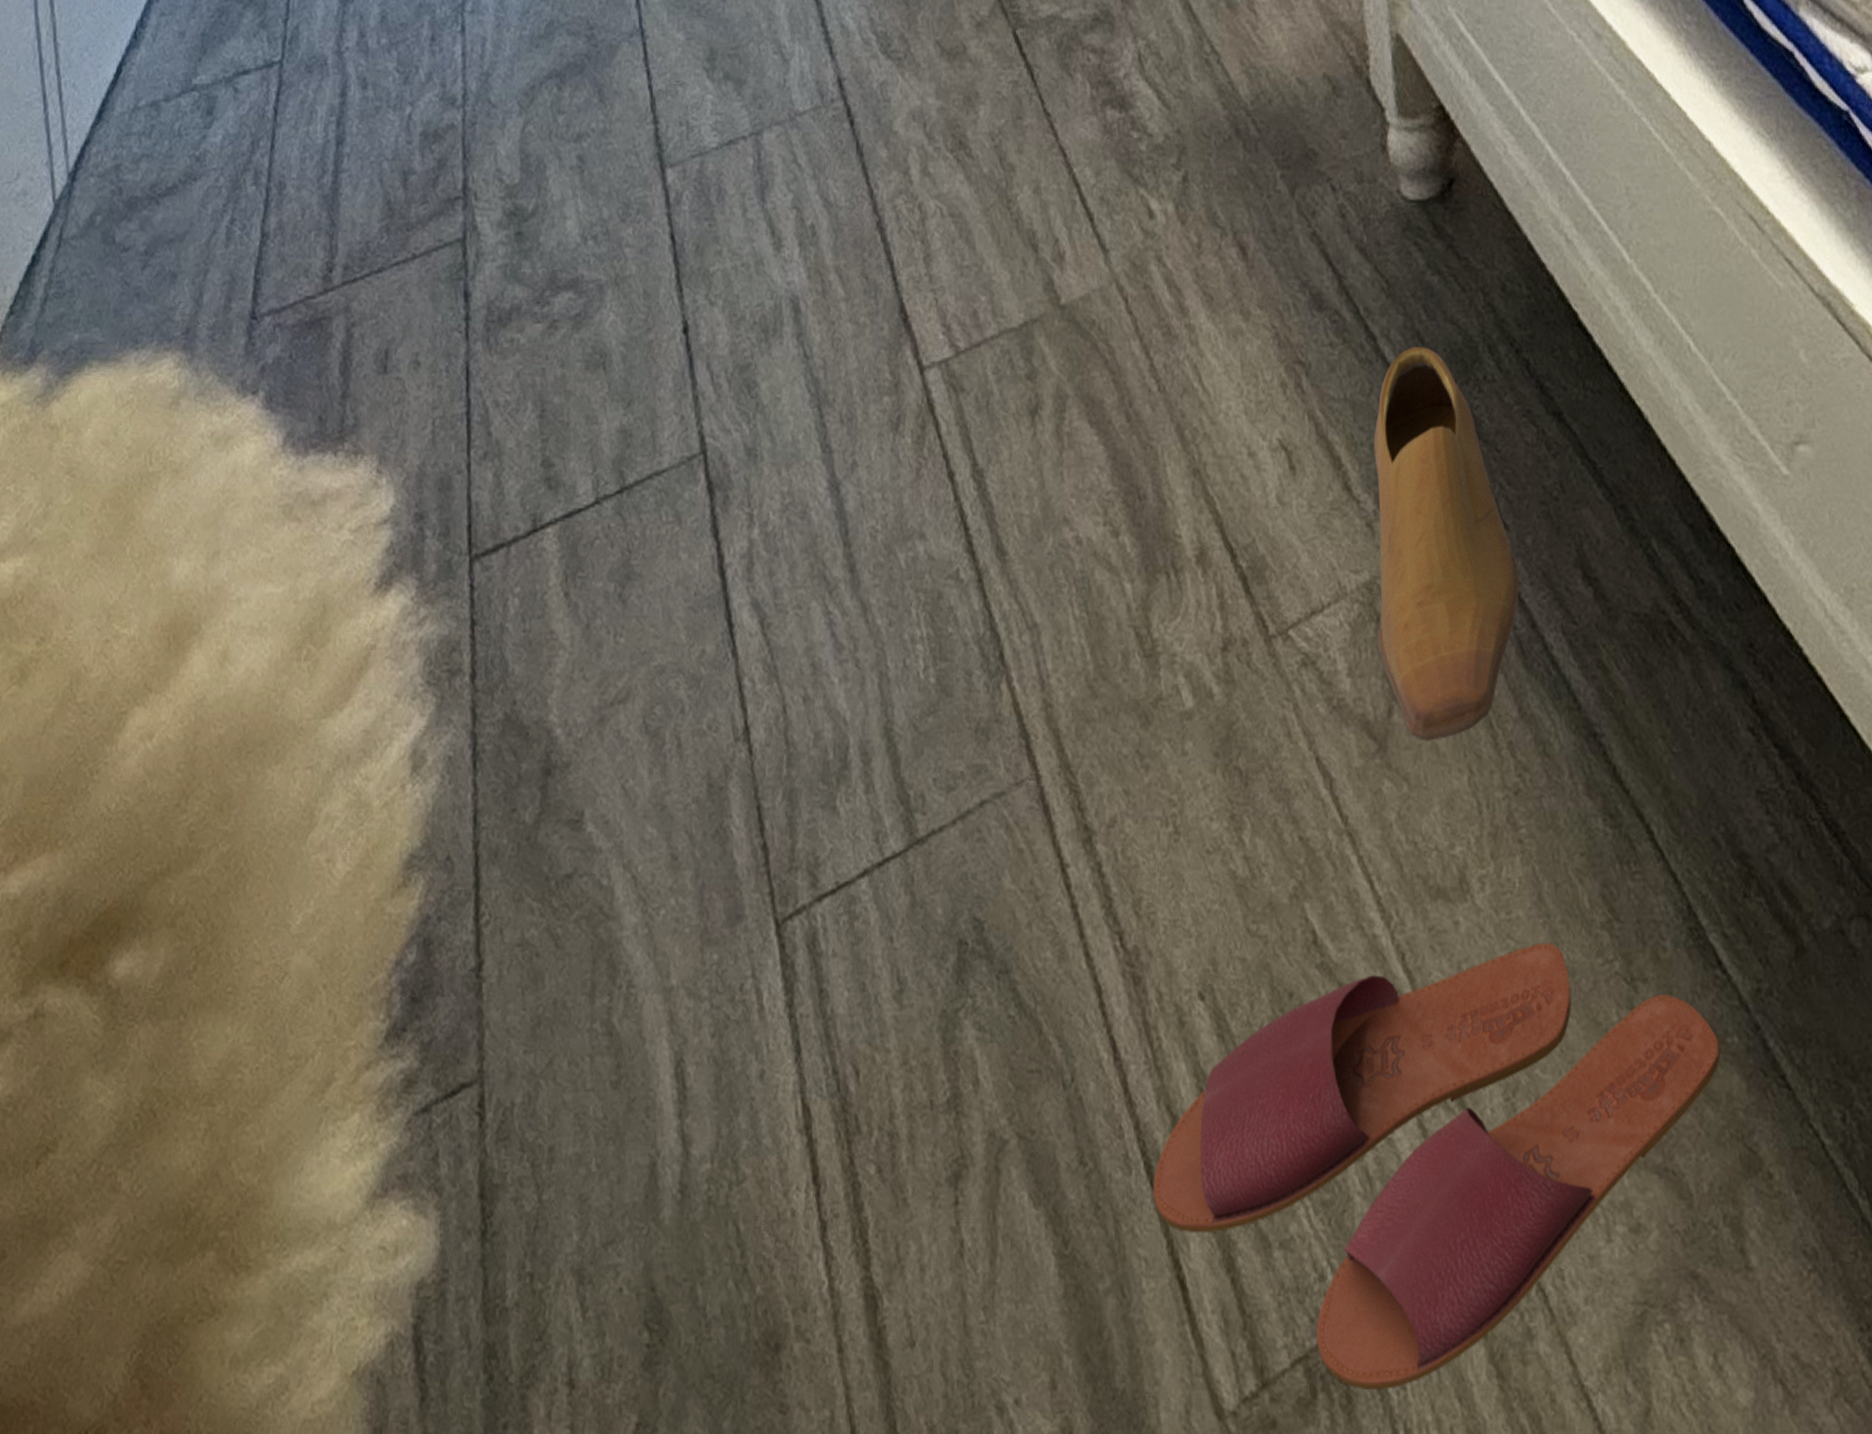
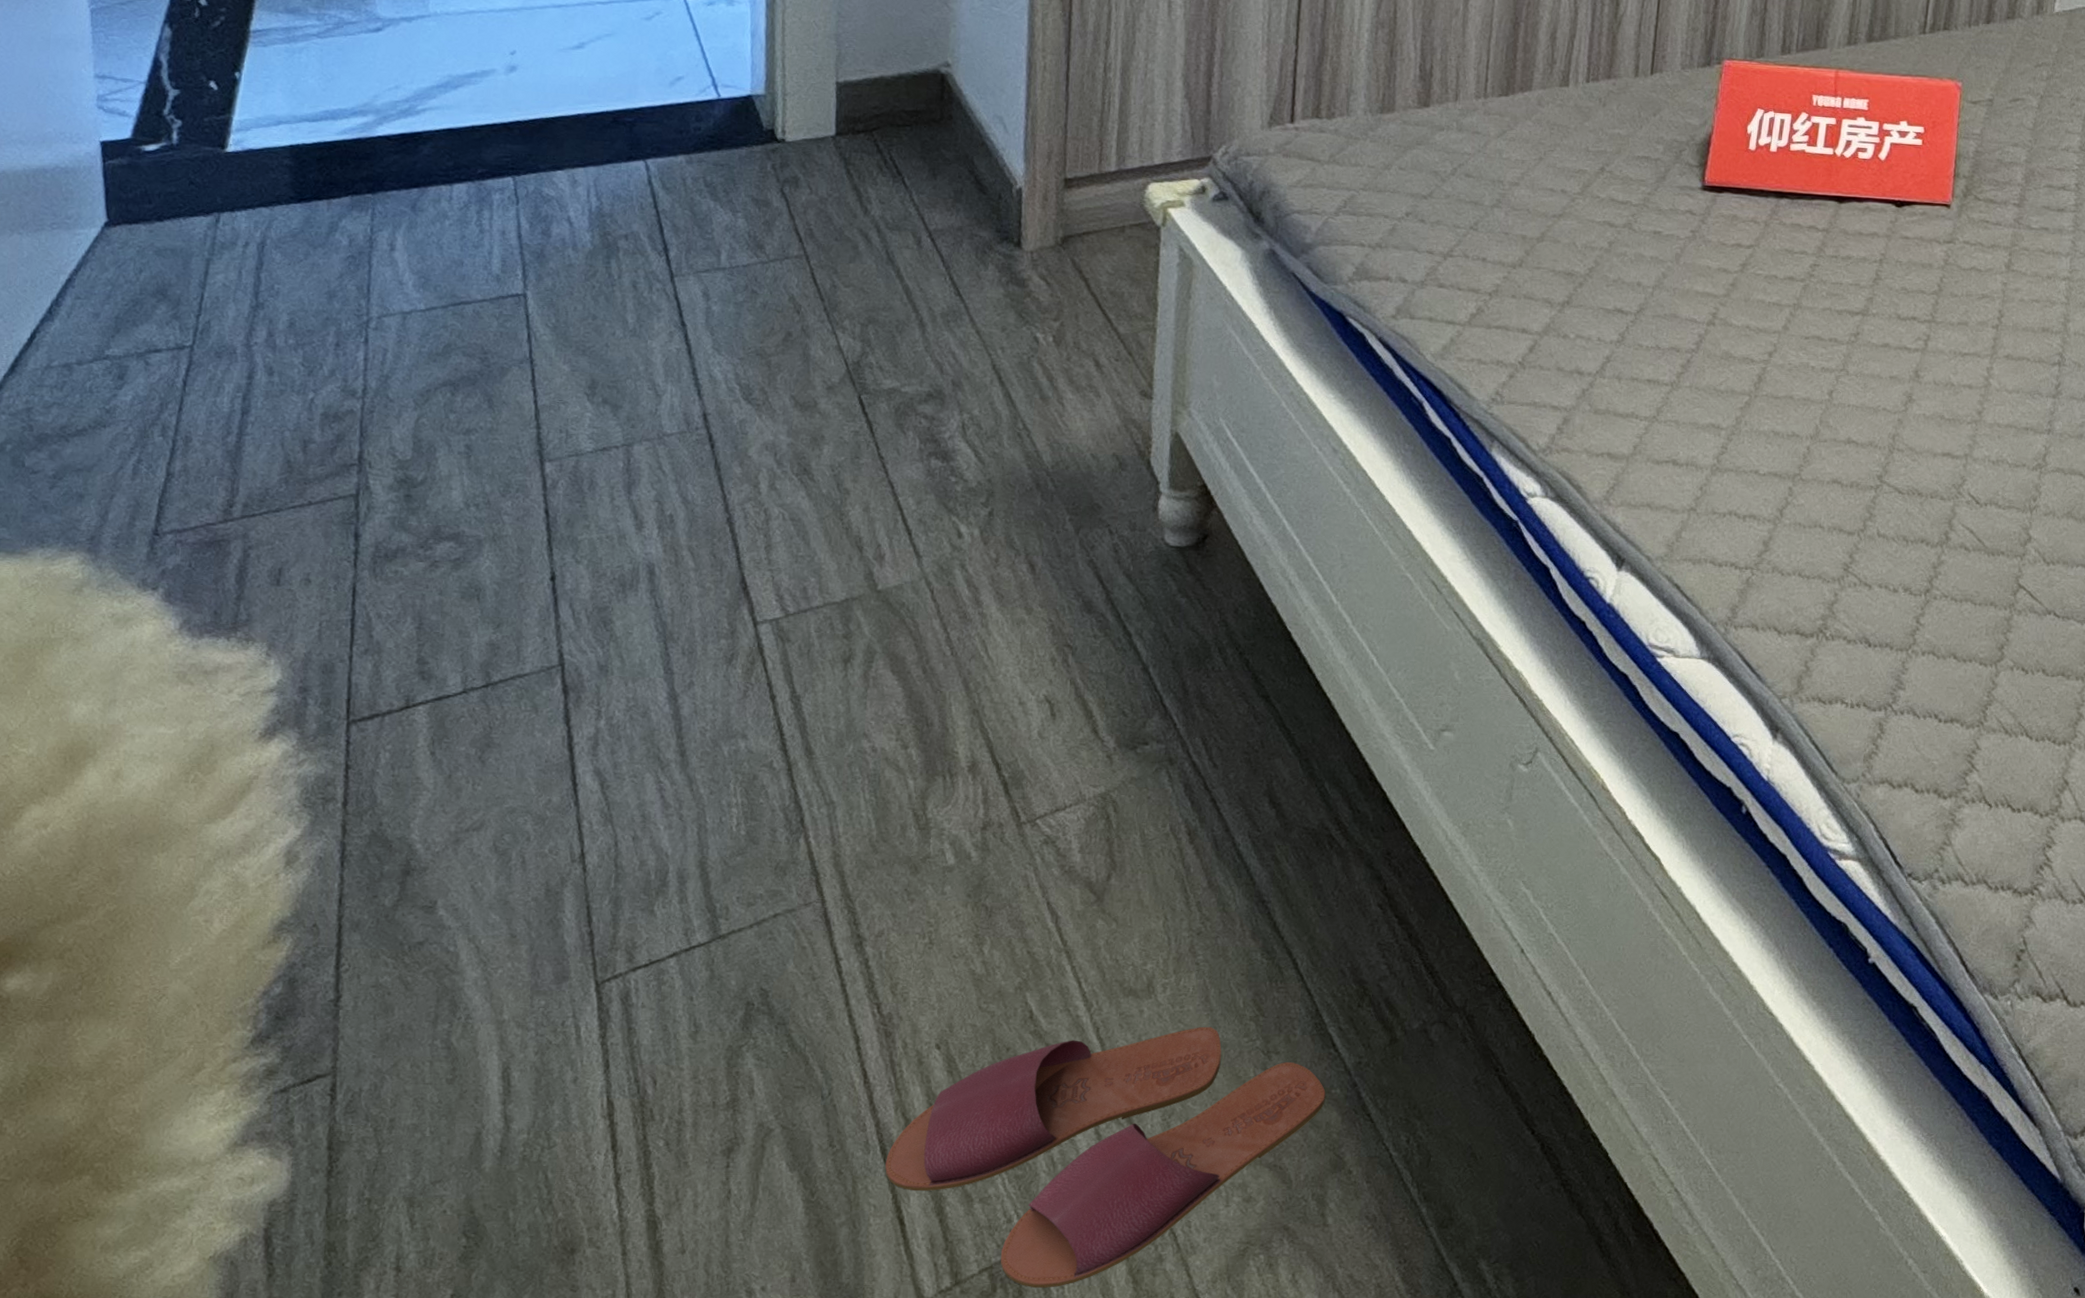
shoe: present [1373,347,1520,741] -> none [1105,644,1221,898]

